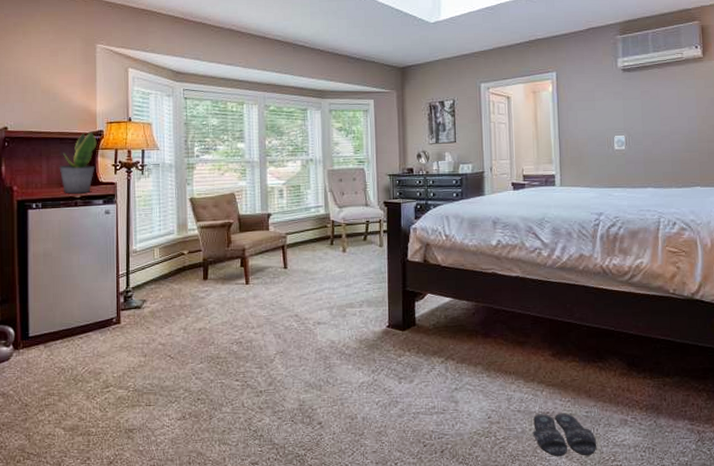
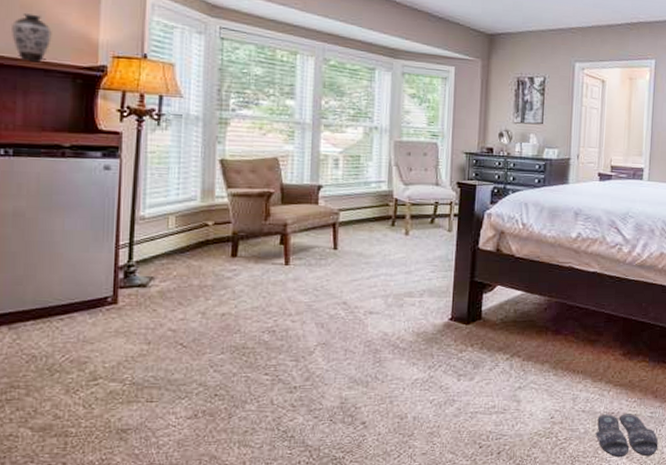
decorative vase: none [37,96,64,134] -> present [12,13,52,64]
potted plant: present [59,132,97,194] -> none [41,65,97,142]

